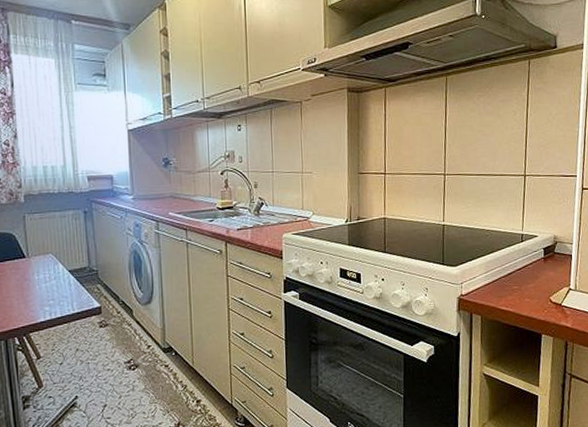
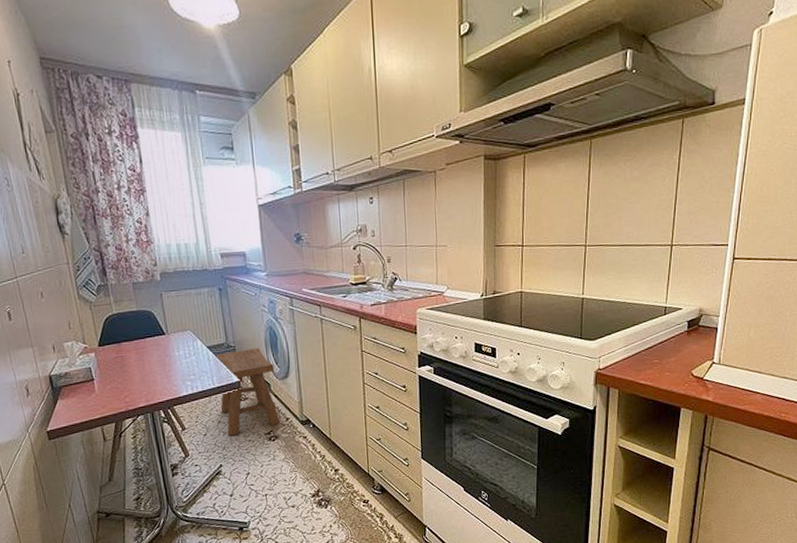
stool: none [78,271,142,365] -> present [216,347,280,436]

